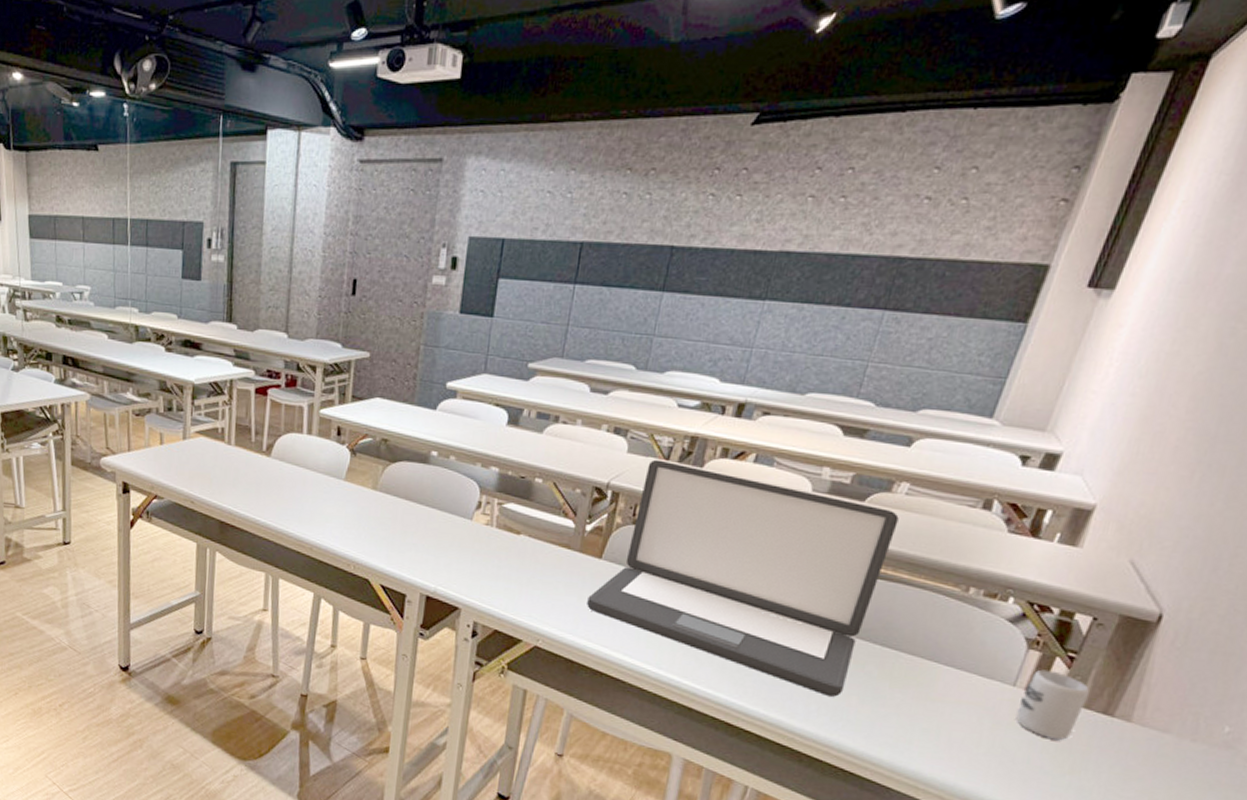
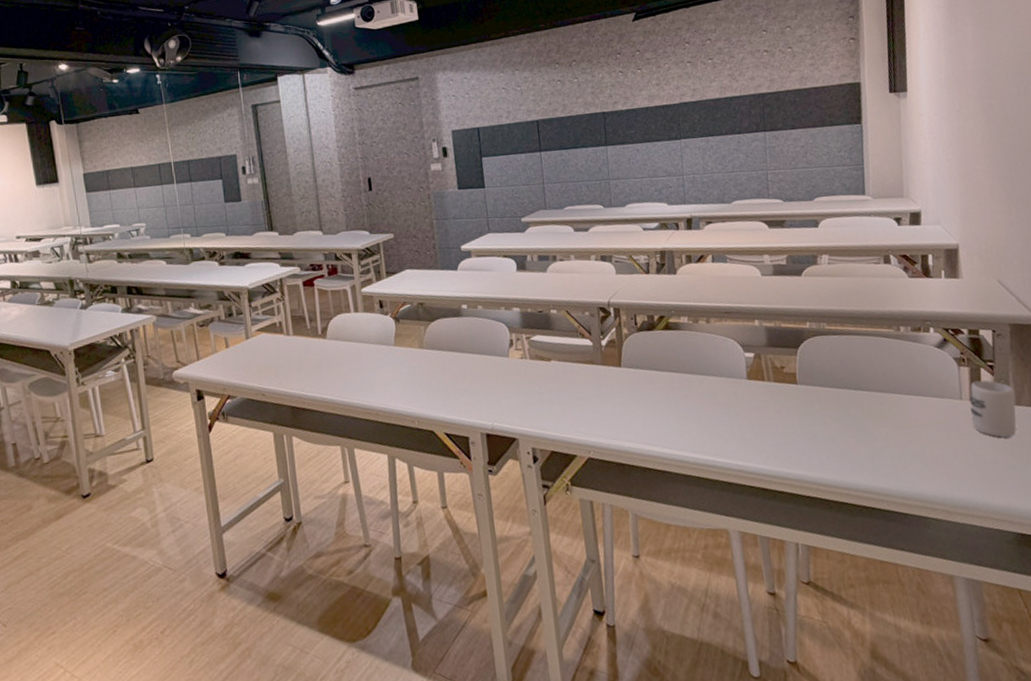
laptop: present [587,459,899,697] -> none [619,274,841,444]

